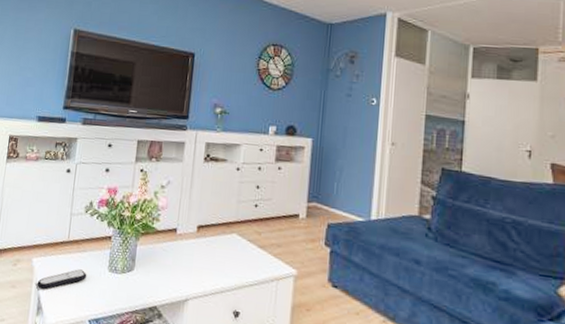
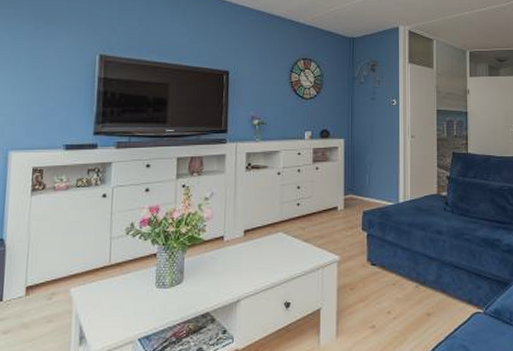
remote control: present [37,269,87,290] -> none [77,291,133,319]

